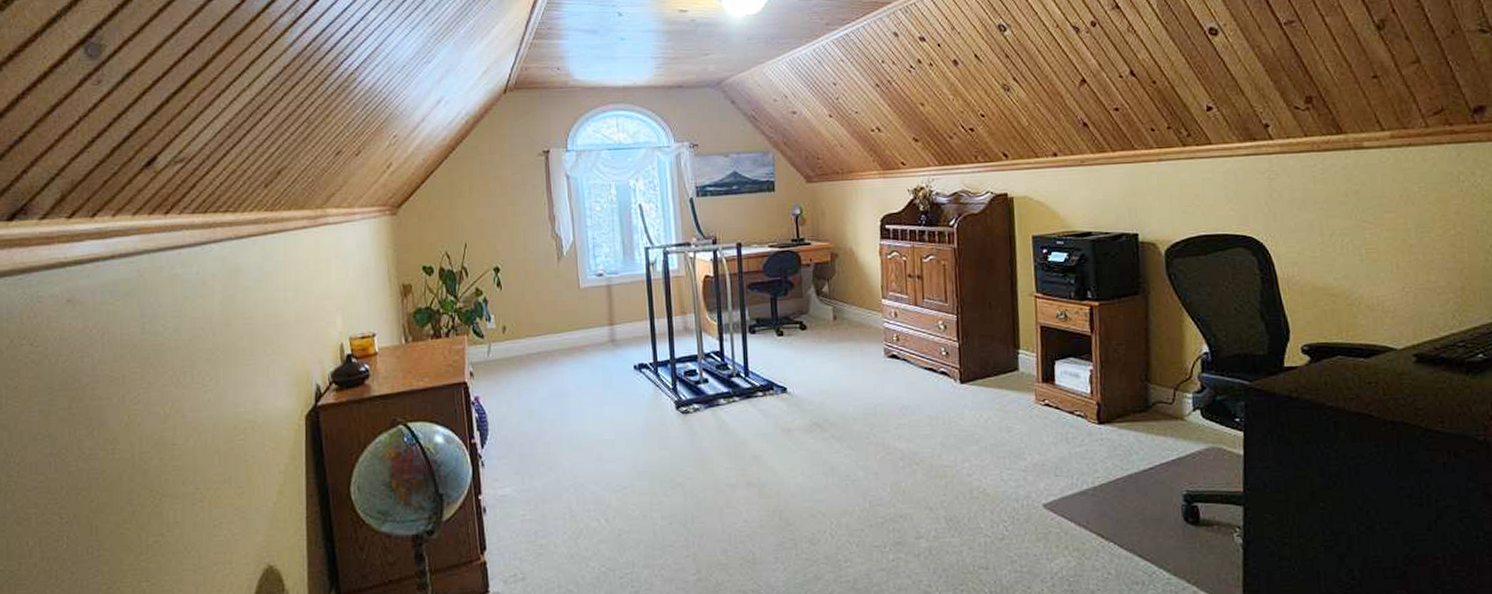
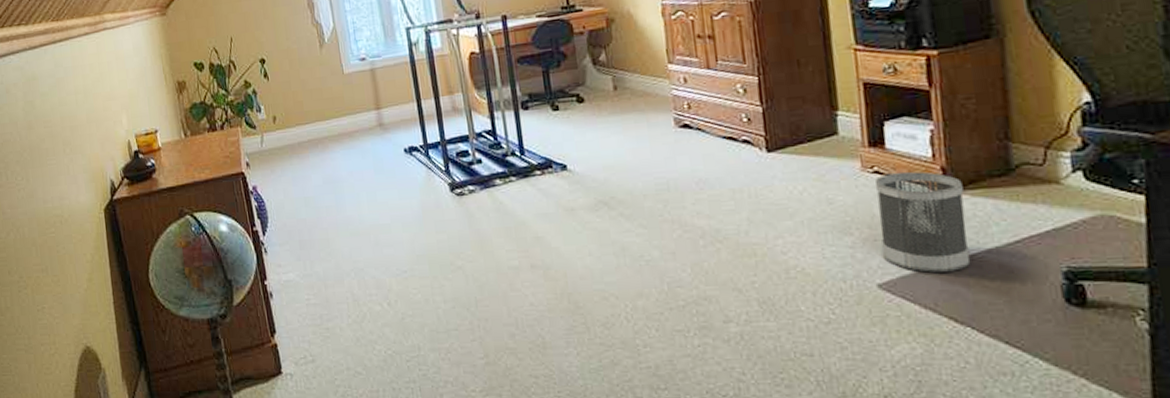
wastebasket: none [1046,405,1116,494] -> present [875,171,971,273]

